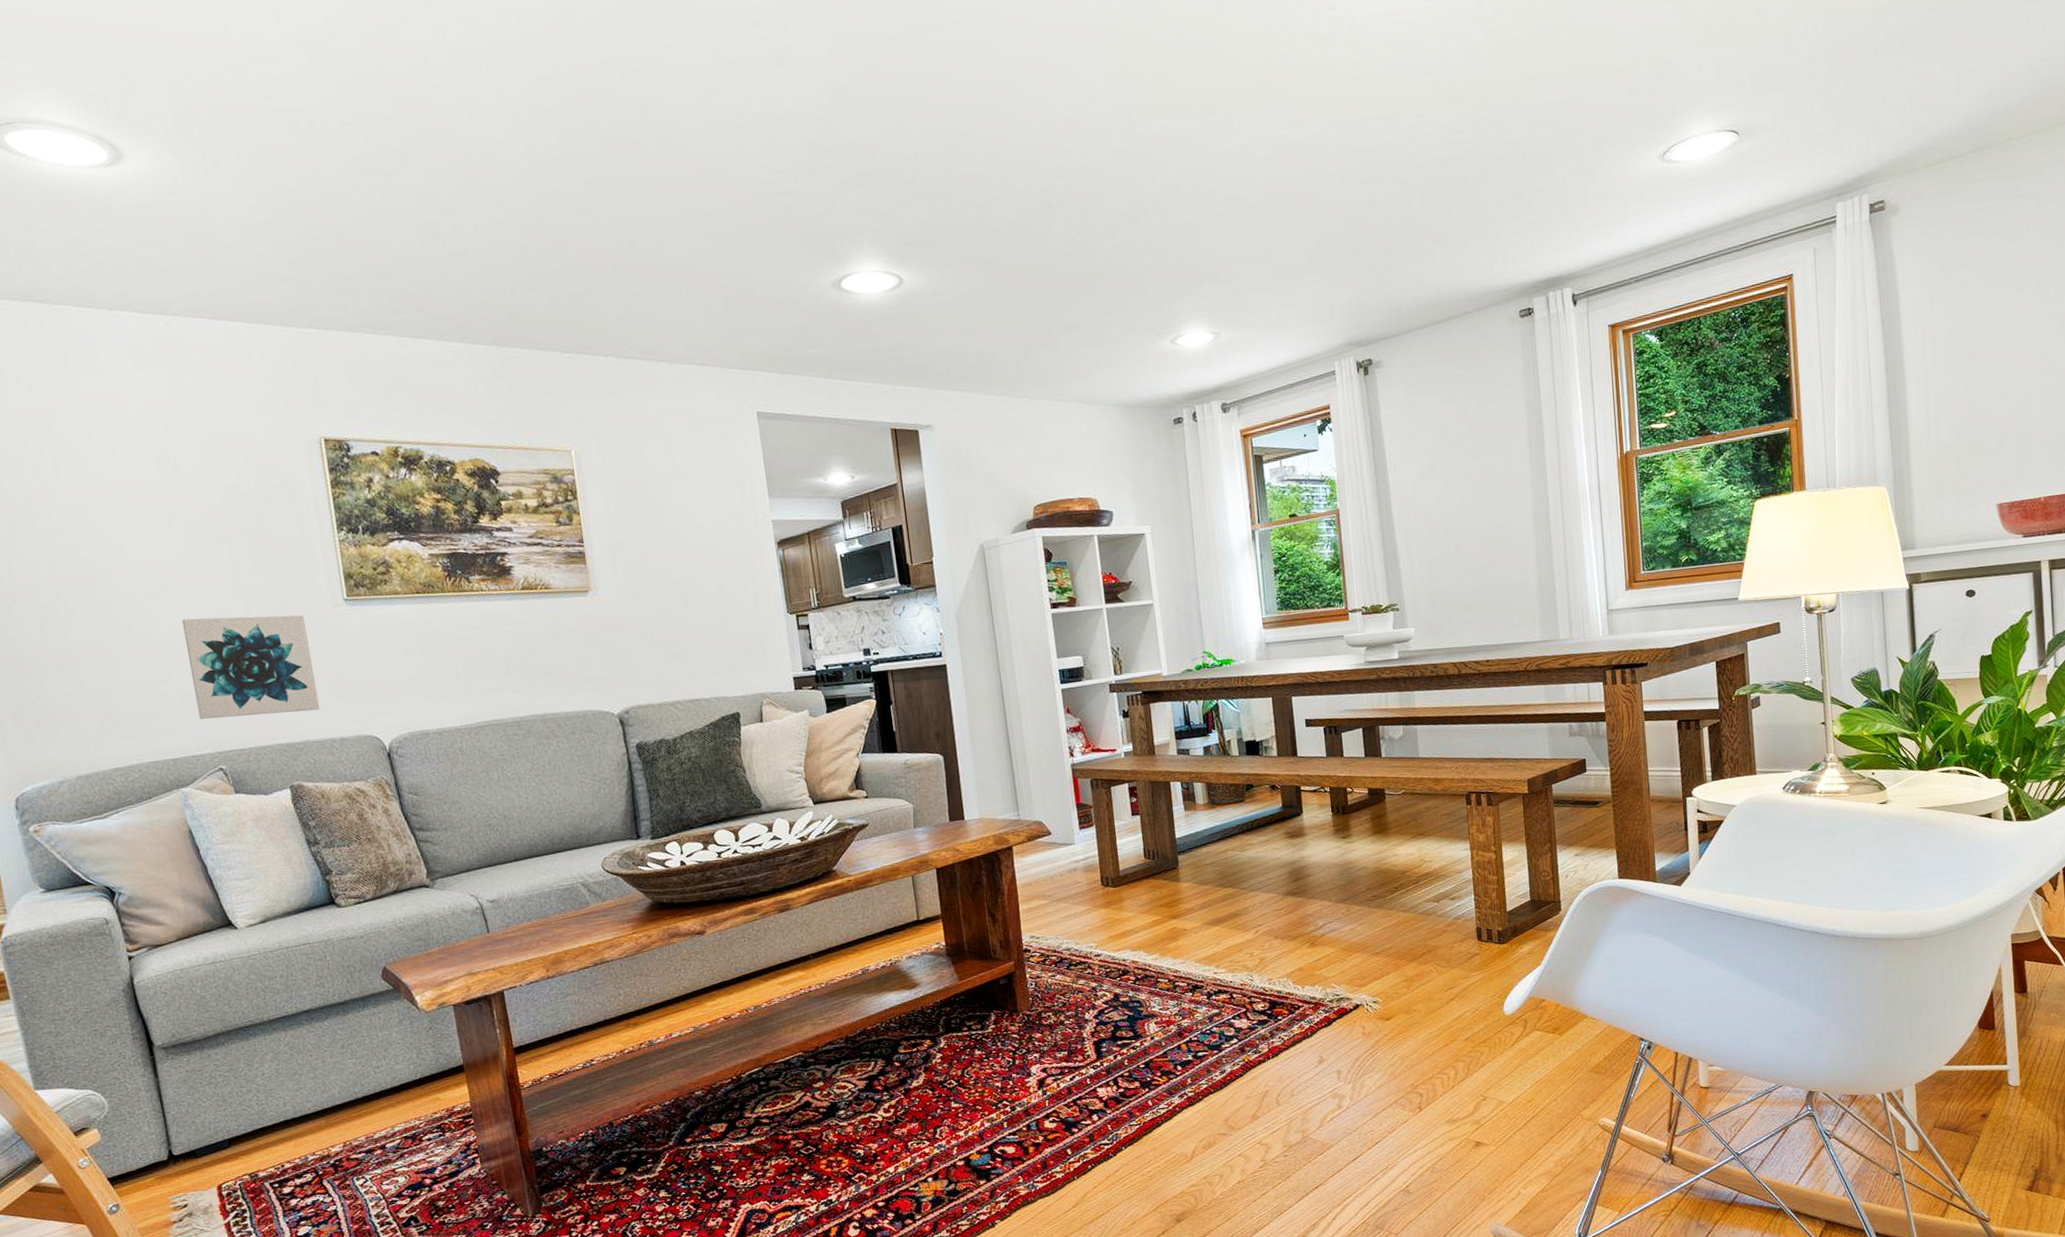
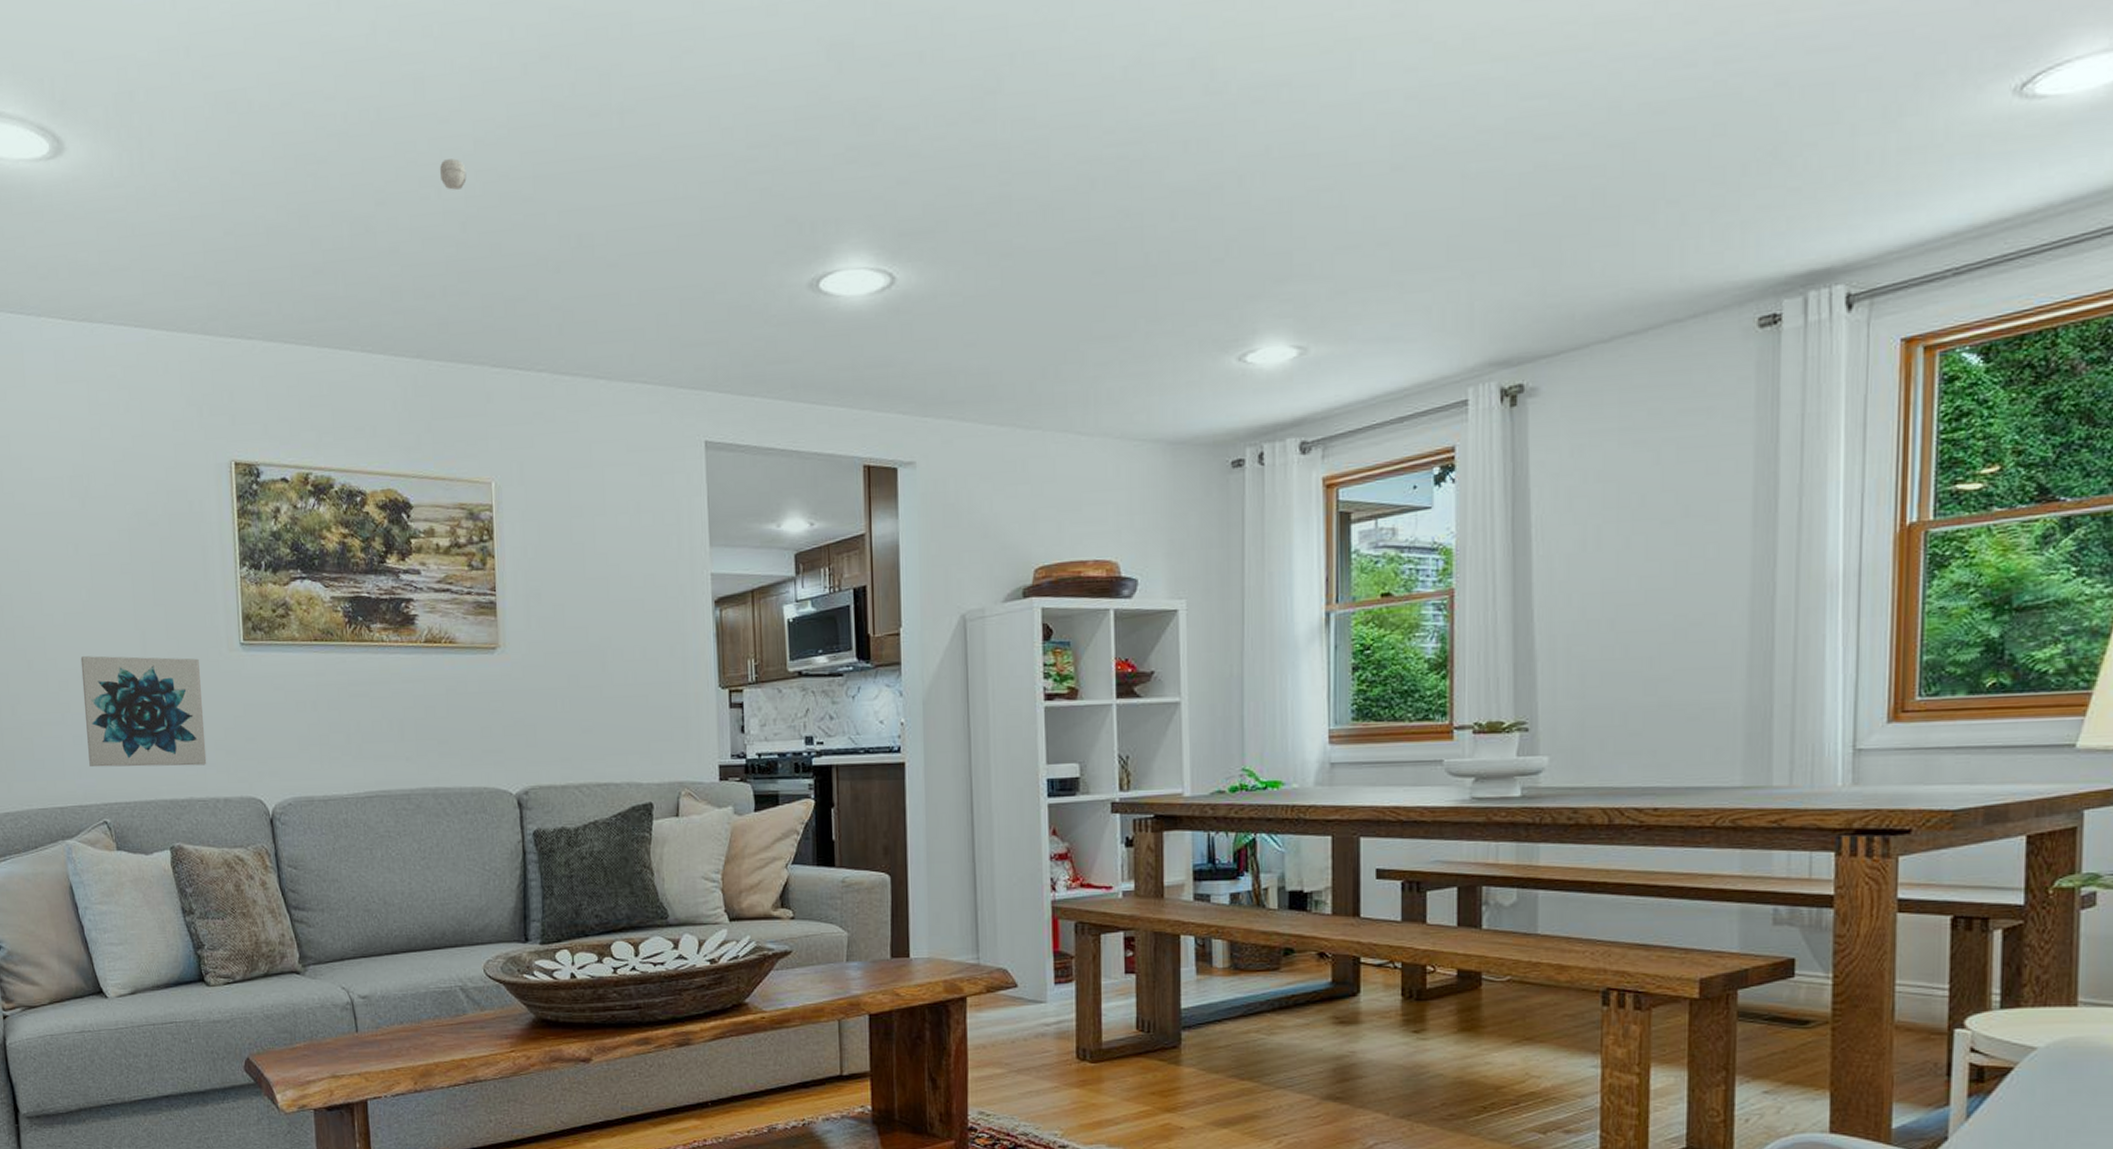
smoke detector: none [498,175,525,202] -> present [439,158,467,190]

